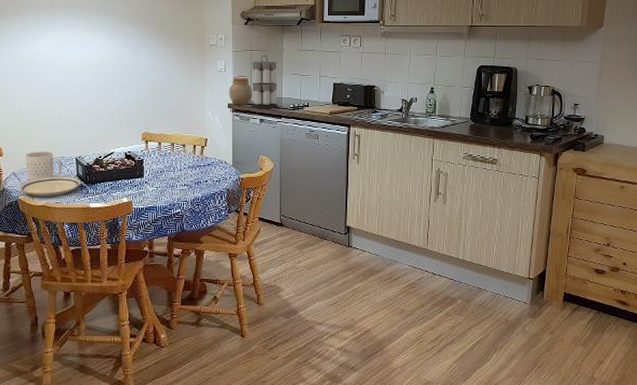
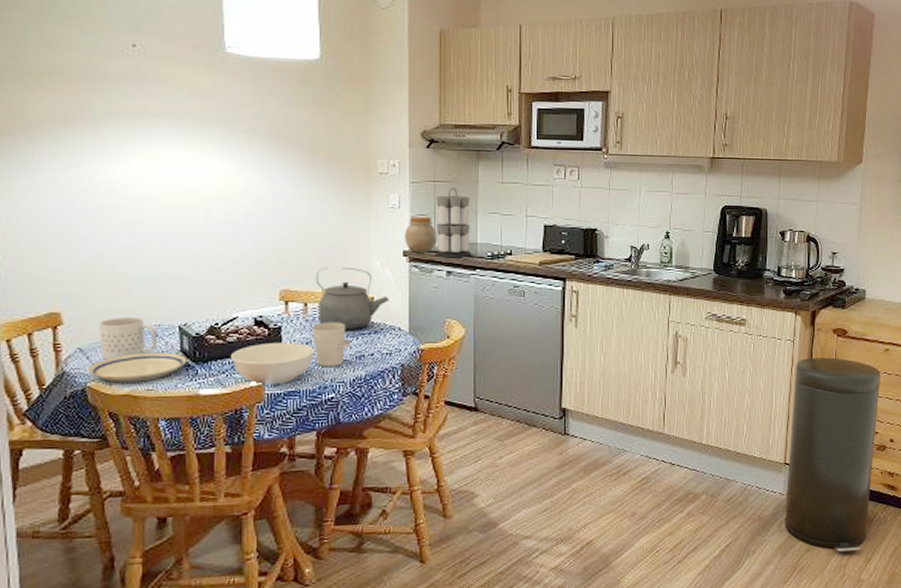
bowl: none [109,171,167,202] -> present [230,342,315,386]
cup: none [164,157,191,190] -> present [312,322,351,368]
tea kettle: none [166,116,218,163] -> present [315,267,389,331]
pedal bin: none [528,192,616,354] -> present [785,357,881,552]

